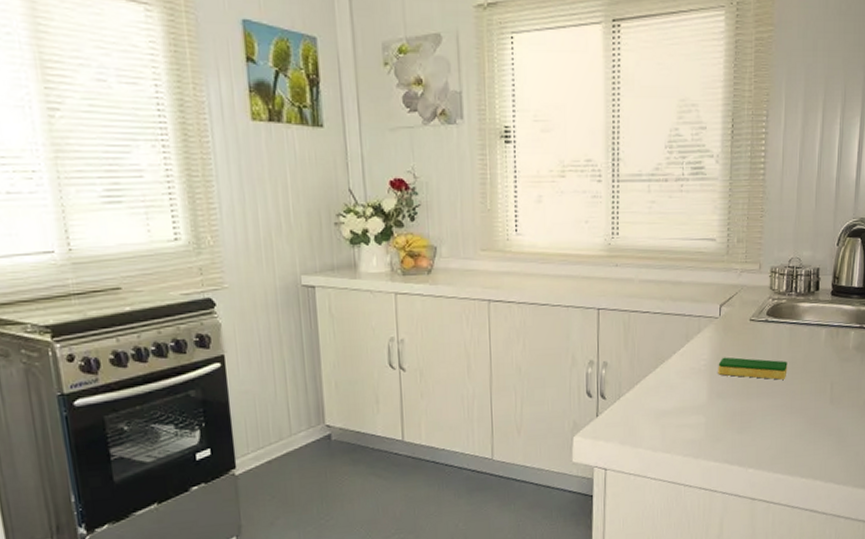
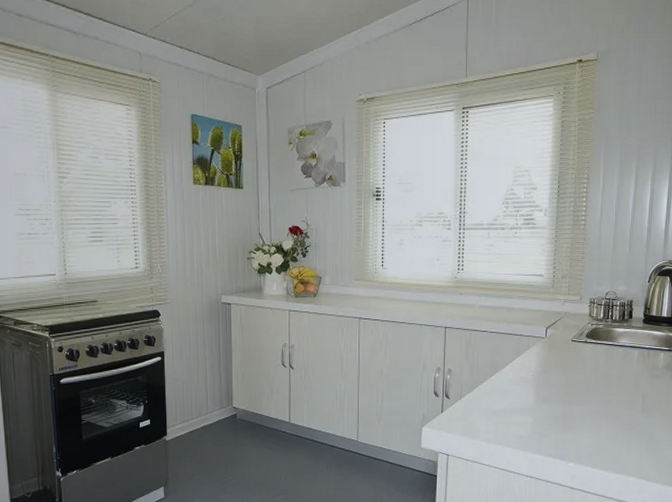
dish sponge: present [718,357,788,380] -> none [544,370,604,390]

